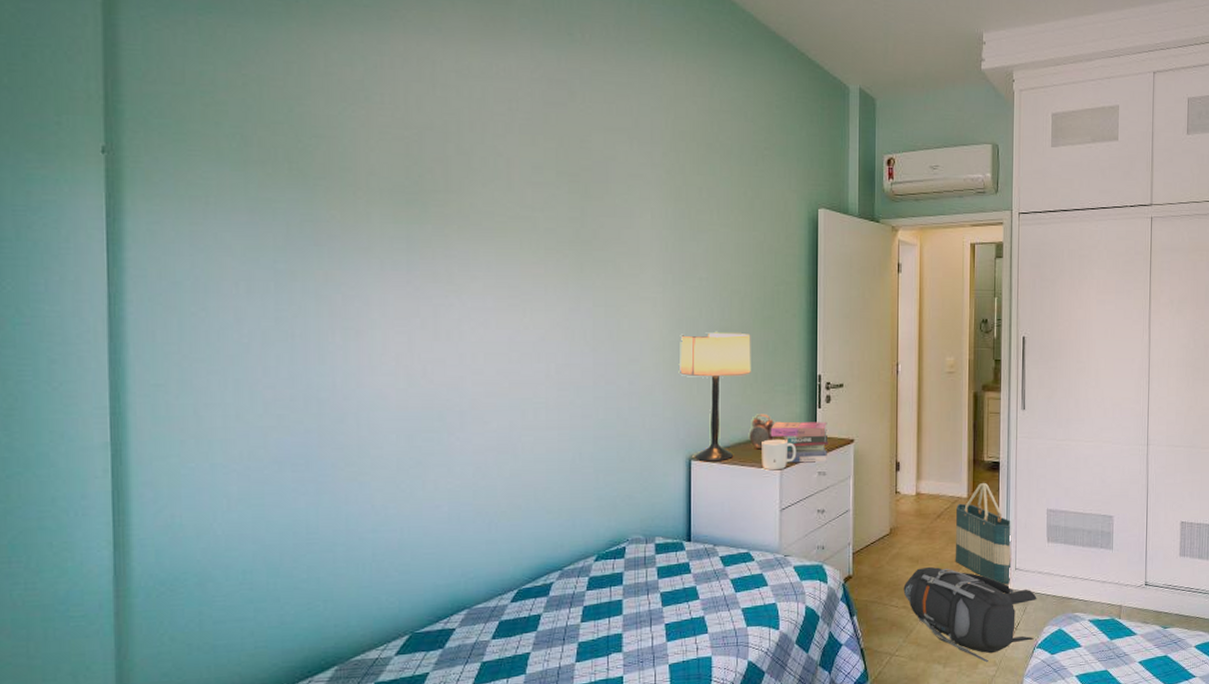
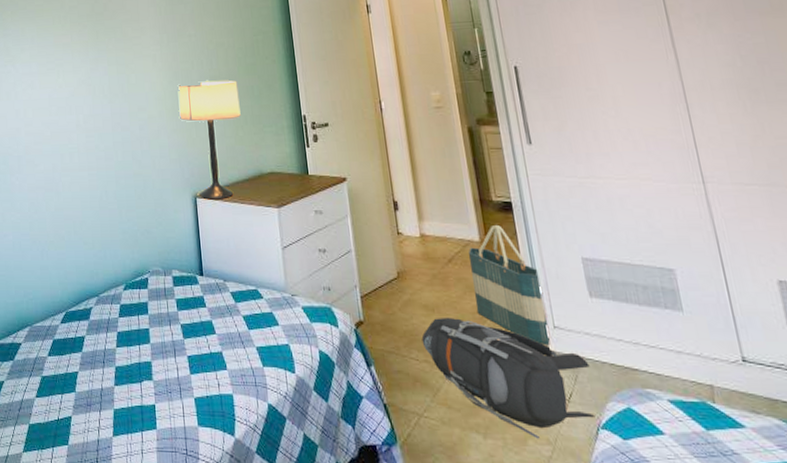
alarm clock: present [749,414,777,450] -> none [245,154,271,188]
mug: present [762,439,797,471] -> none [257,177,292,209]
books: present [770,421,829,463] -> none [263,160,322,201]

